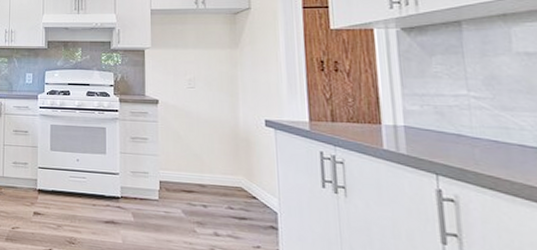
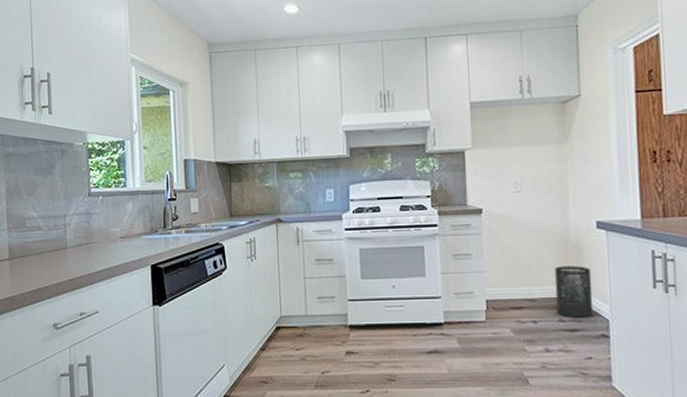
trash can: none [224,157,262,208] -> present [554,266,594,318]

